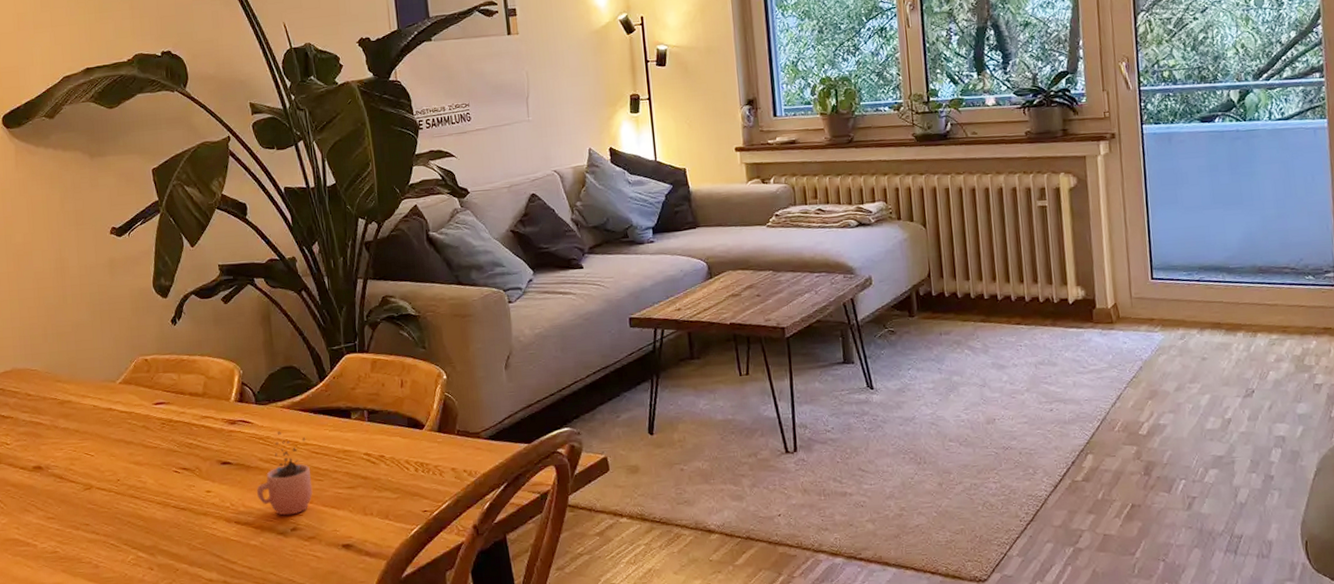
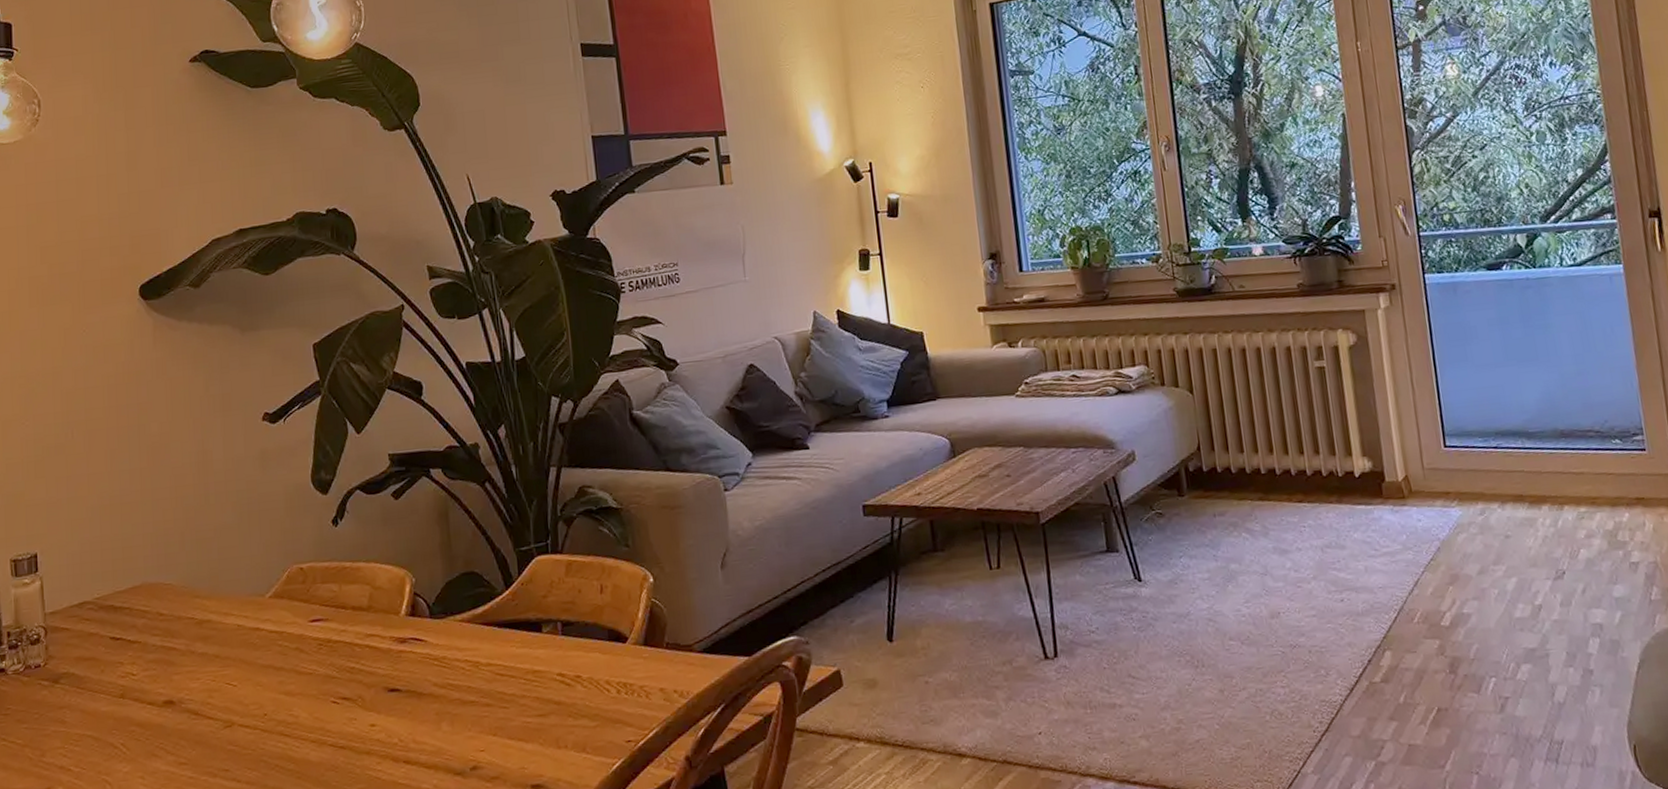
cocoa: present [257,431,313,516] -> none [430,650,497,752]

